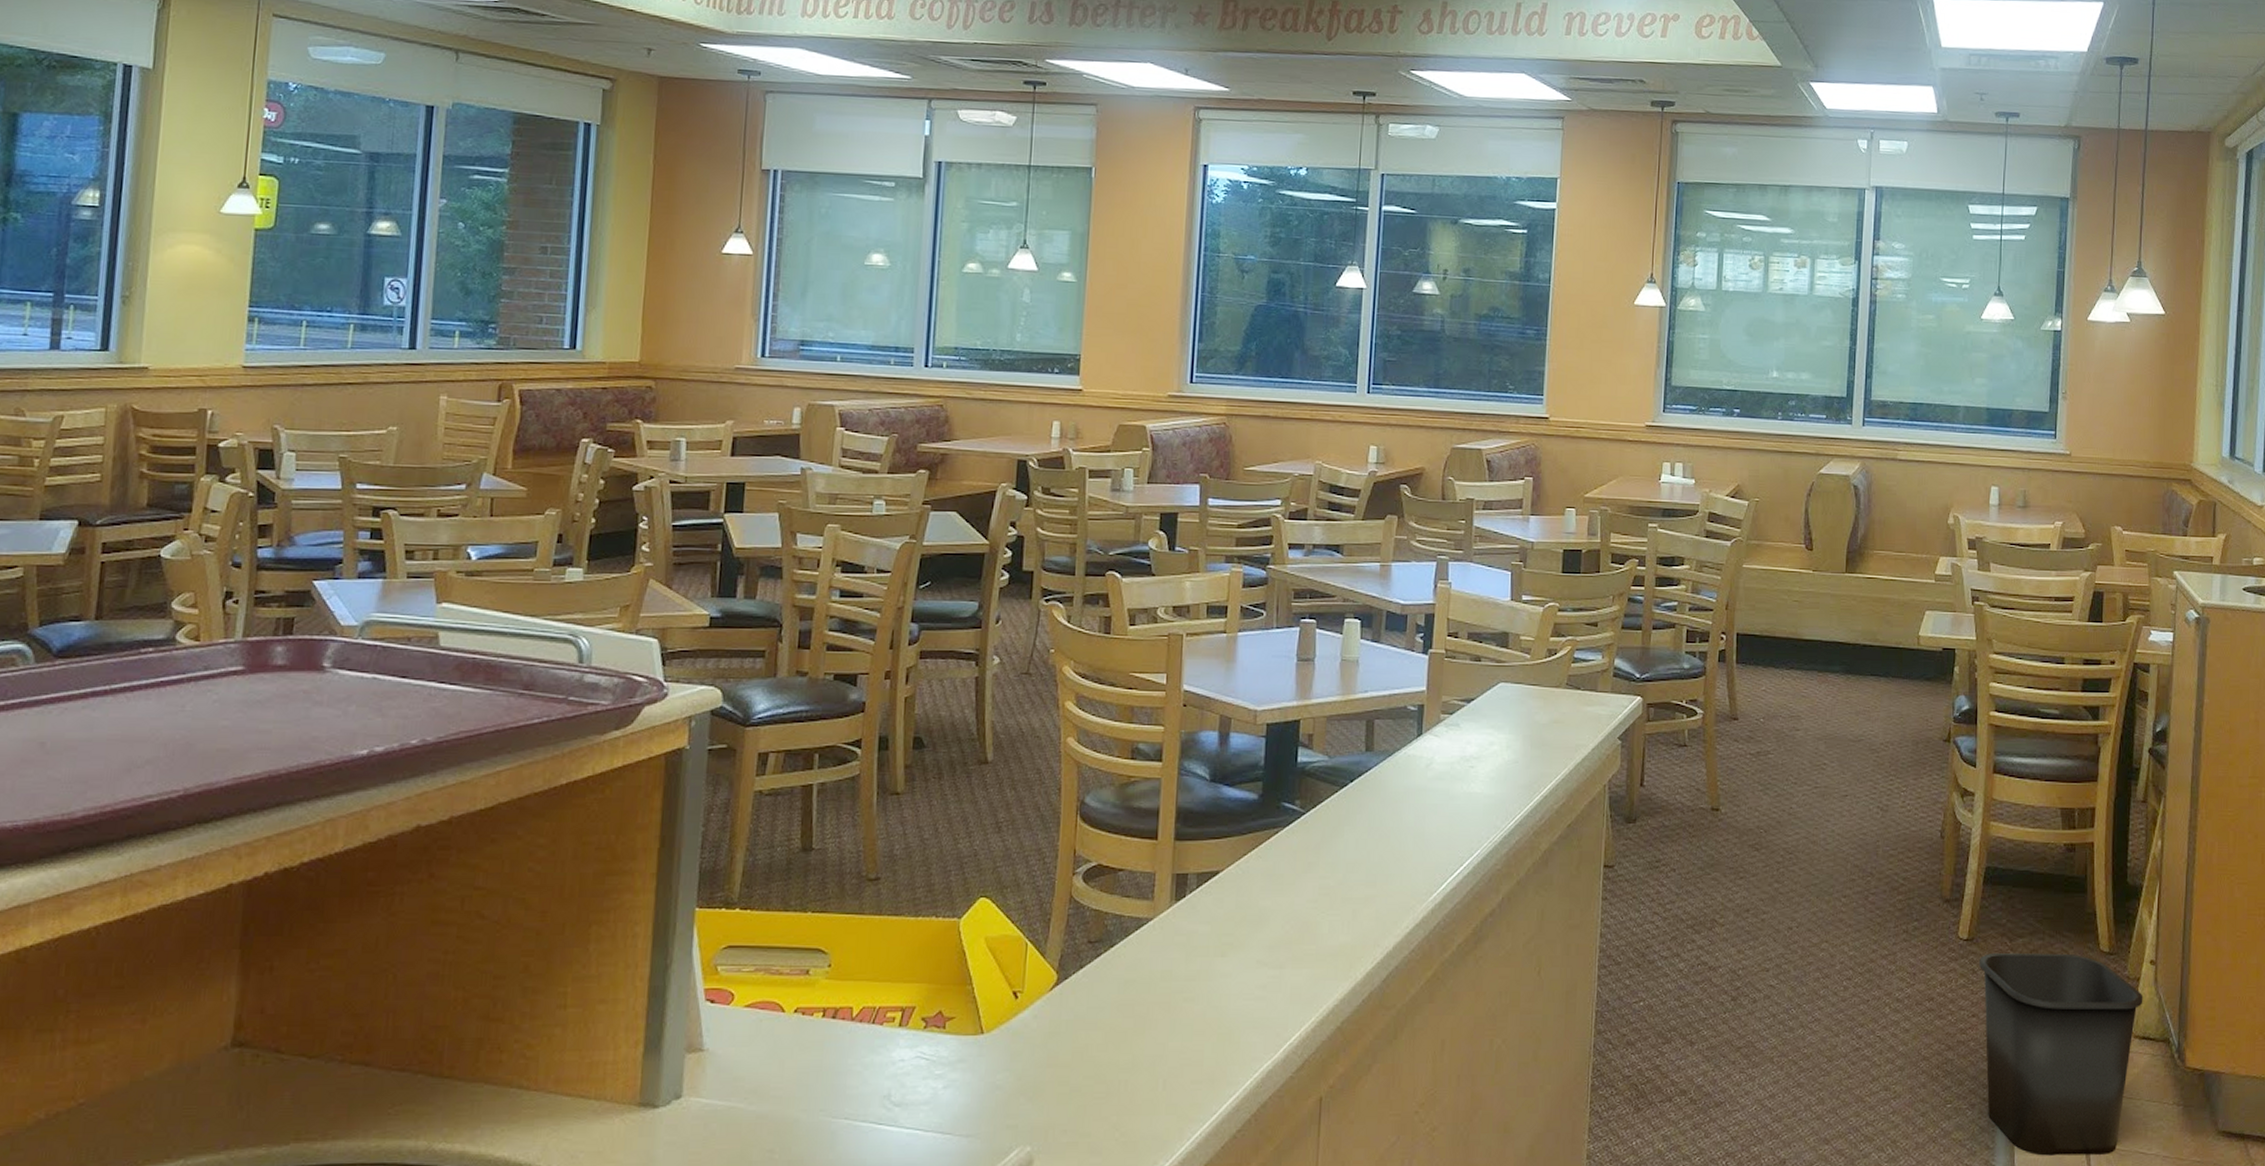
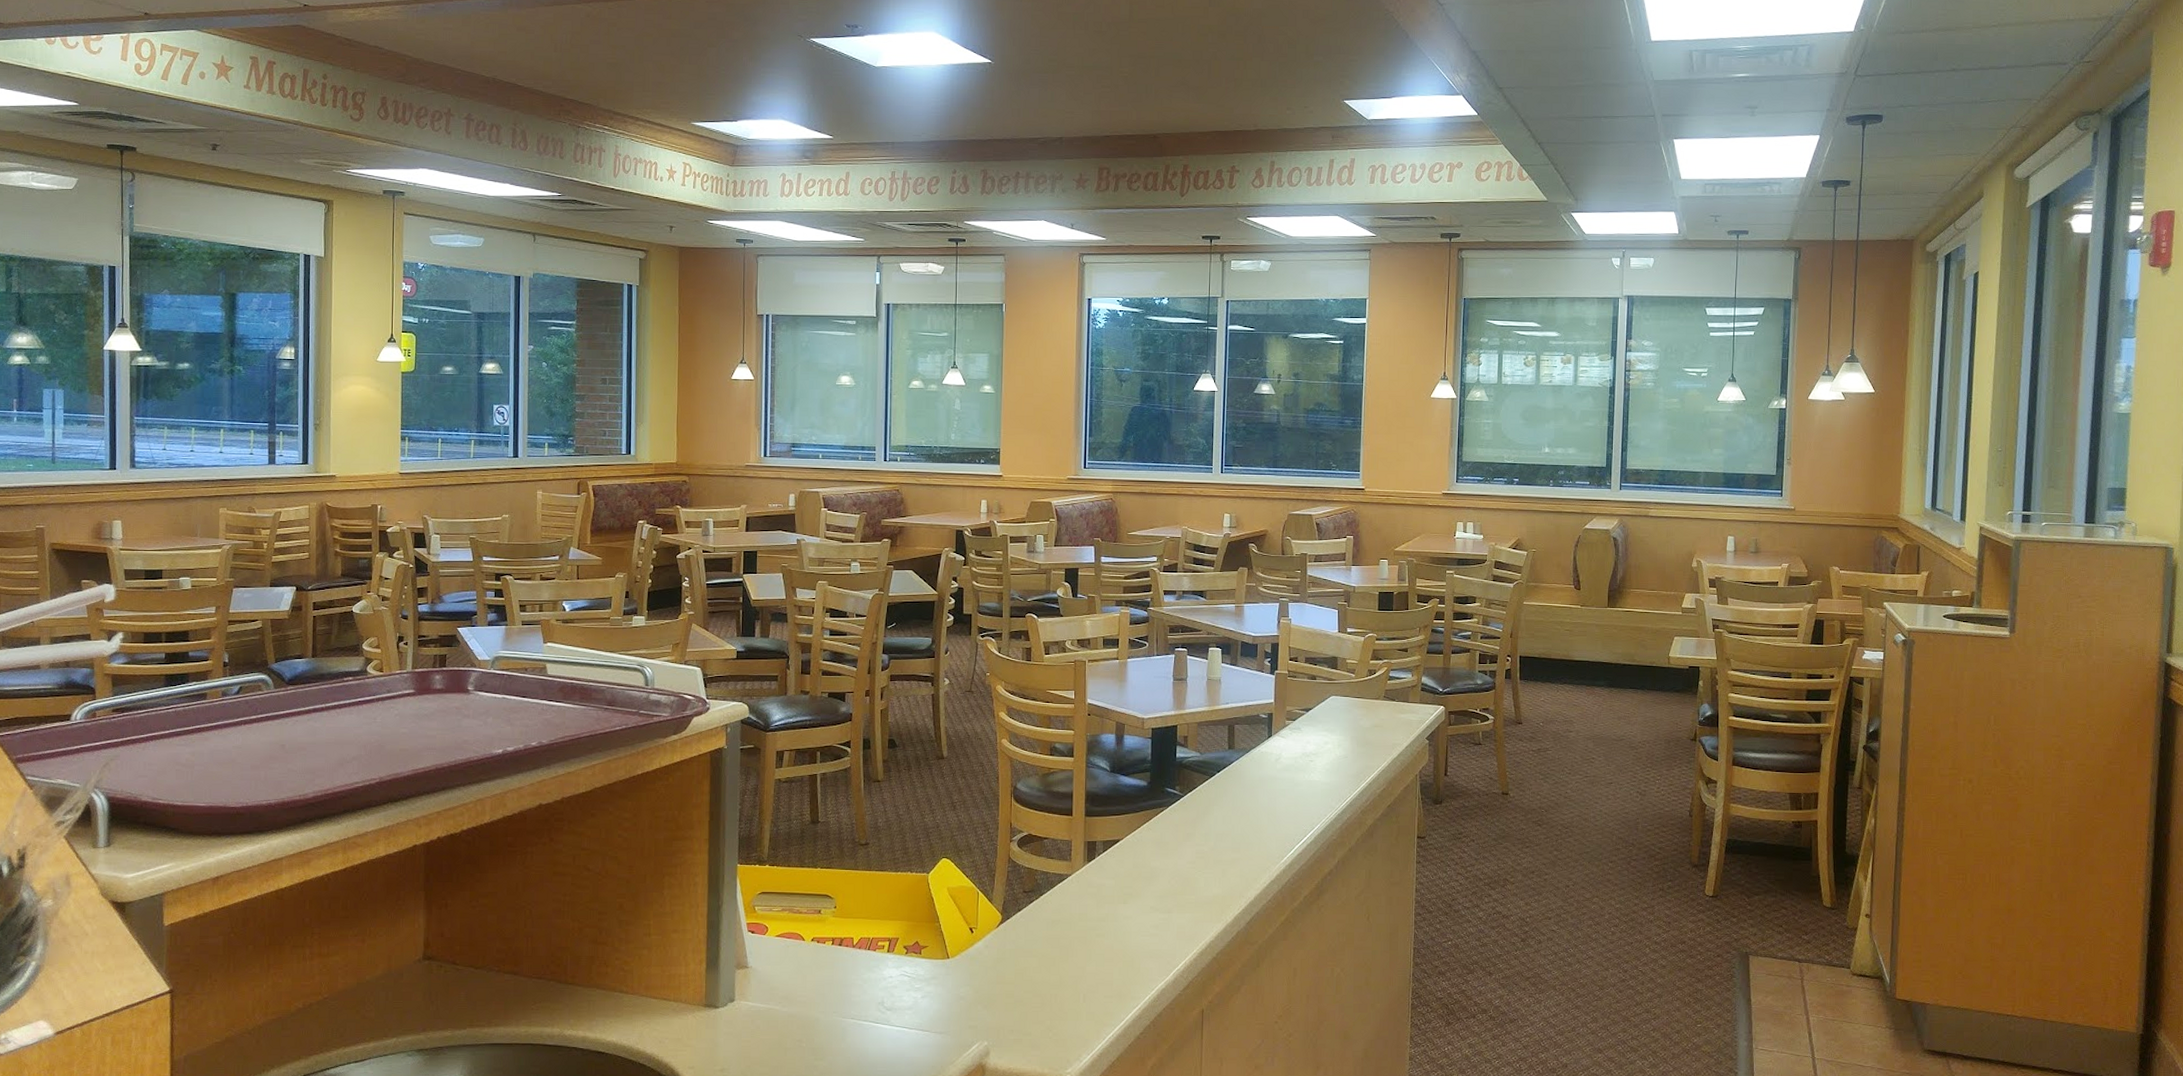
waste bin: present [1979,953,2143,1156] -> none [1723,907,1860,1066]

